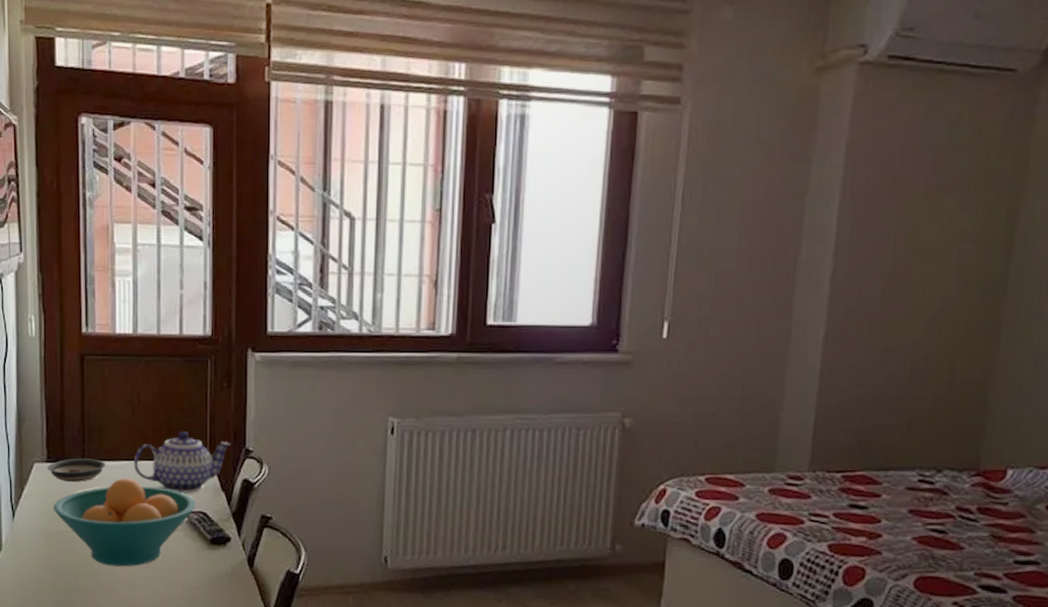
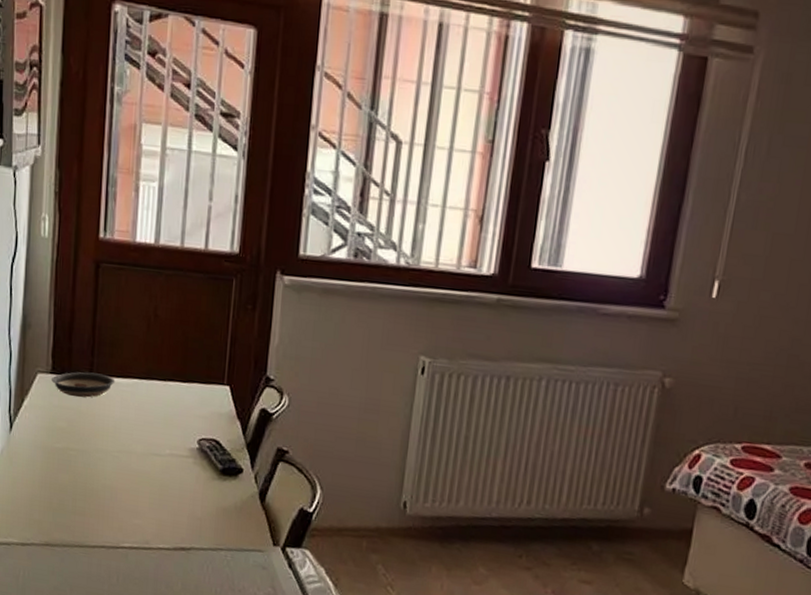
fruit bowl: present [53,477,196,567] -> none [54,396,209,491]
teapot: present [133,431,230,493] -> none [144,352,250,419]

